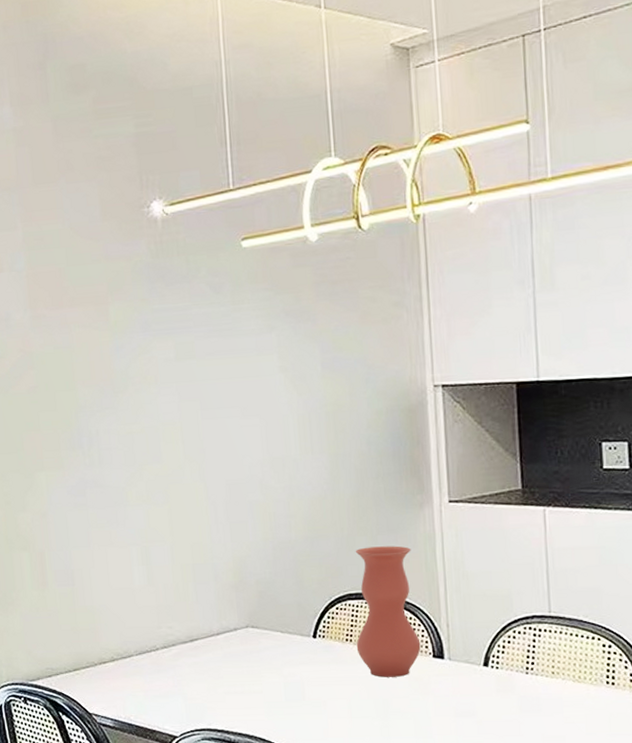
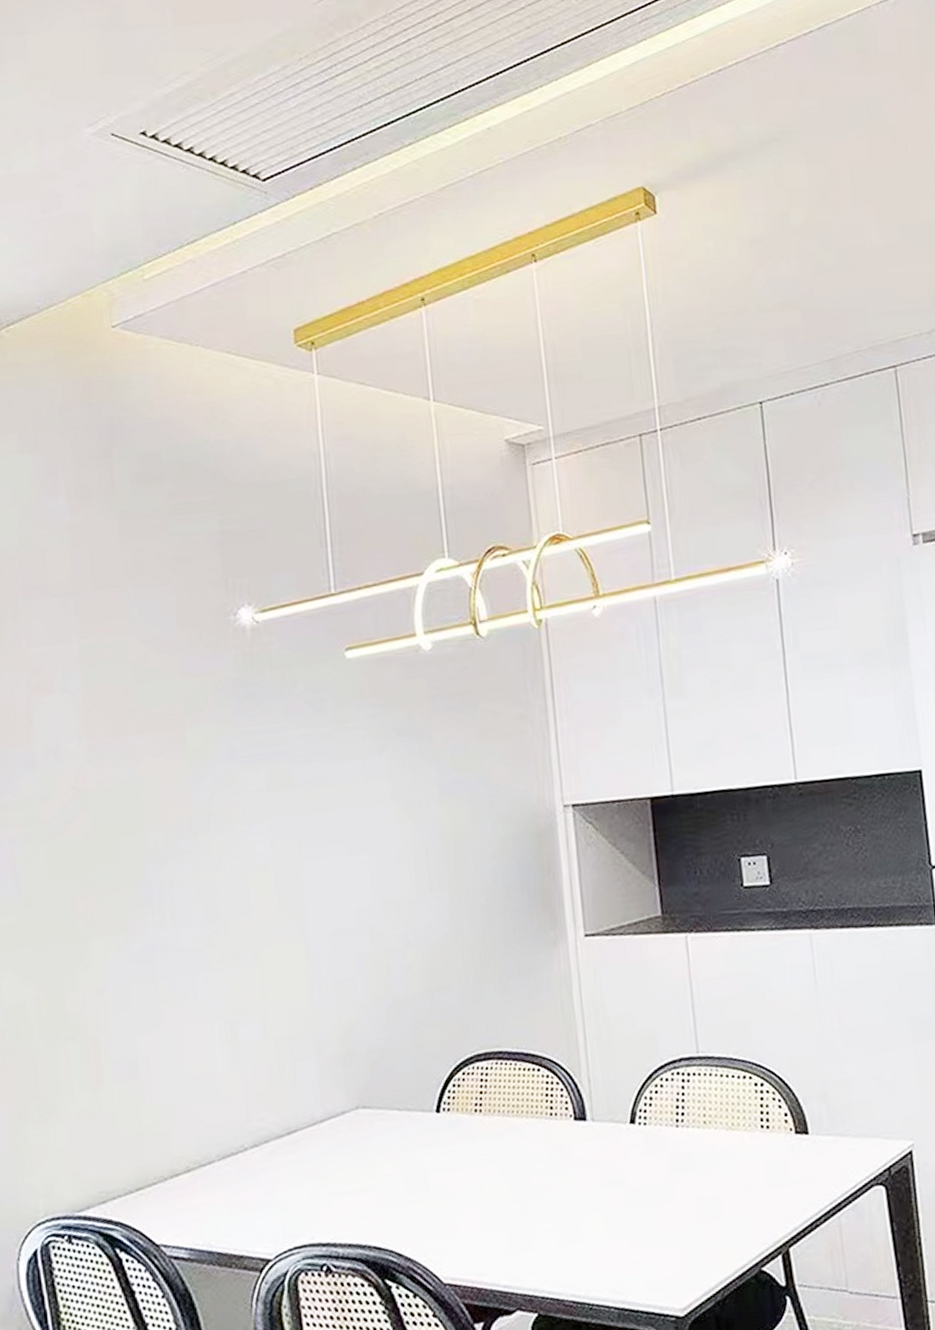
vase: present [355,546,421,677] -> none [482,992,561,1152]

